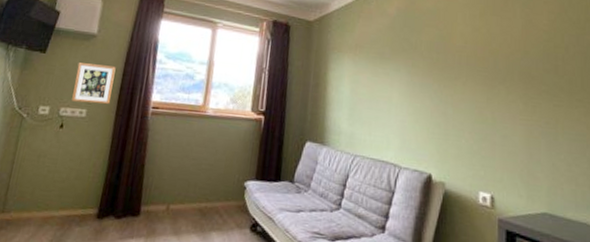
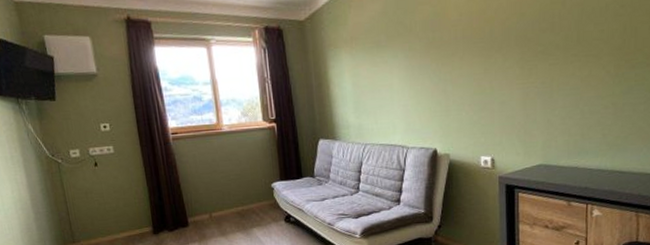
picture frame: present [72,62,116,104] -> none [89,101,131,141]

